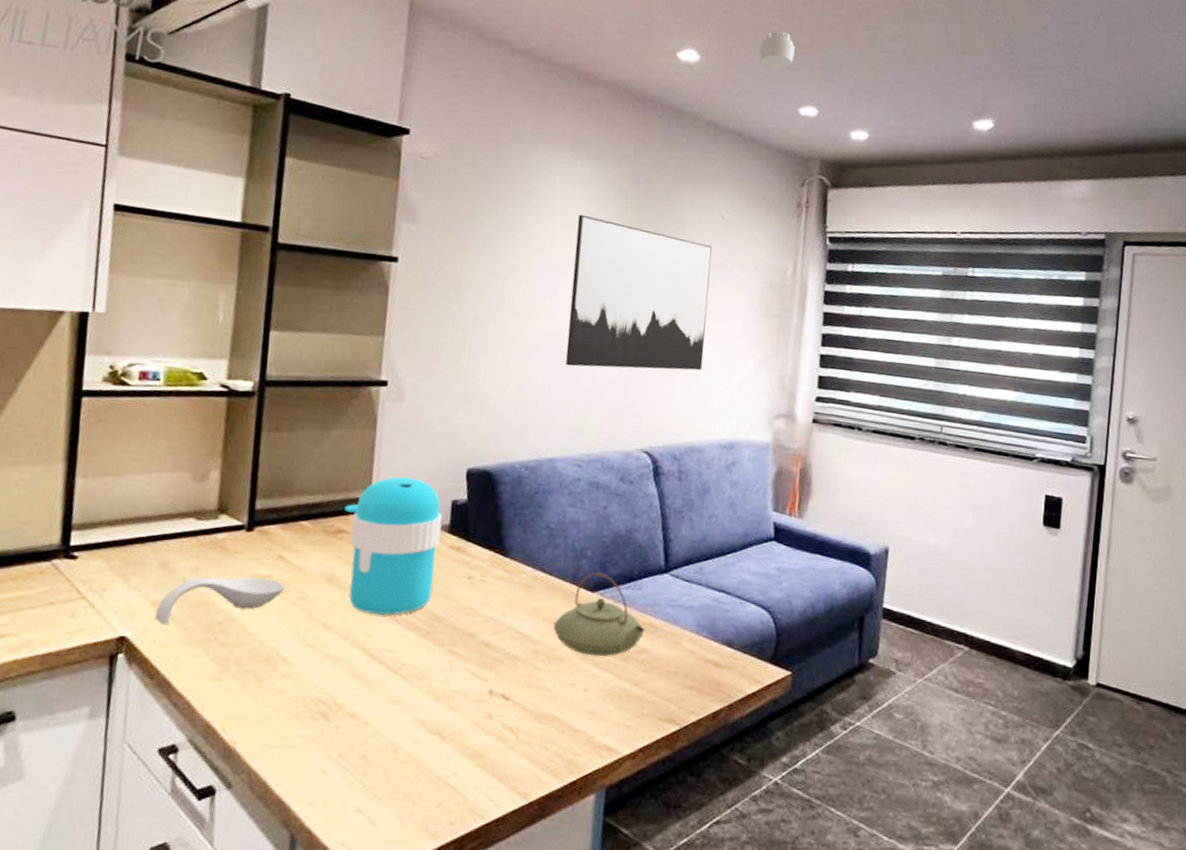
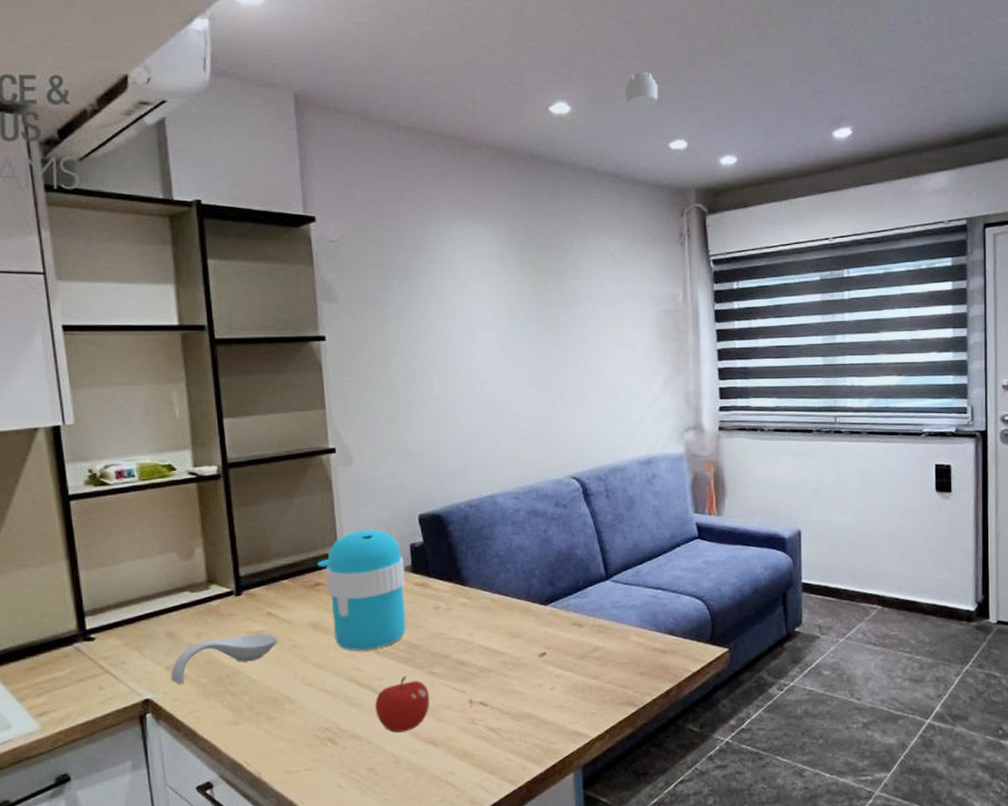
fruit: none [380,651,446,718] -> present [375,675,430,733]
teapot: present [553,572,645,657] -> none [515,587,596,660]
wall art: present [566,214,712,371] -> none [481,272,613,412]

